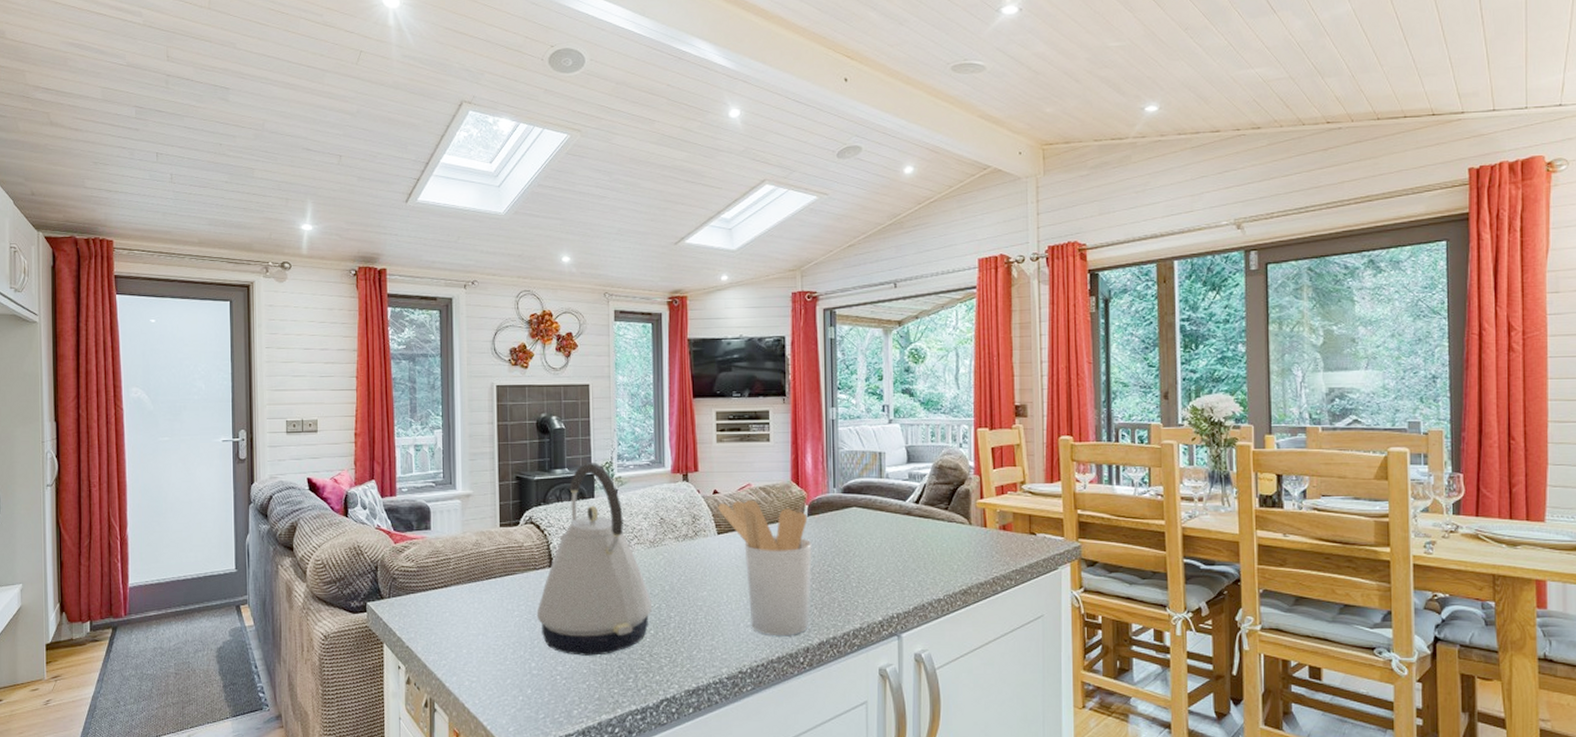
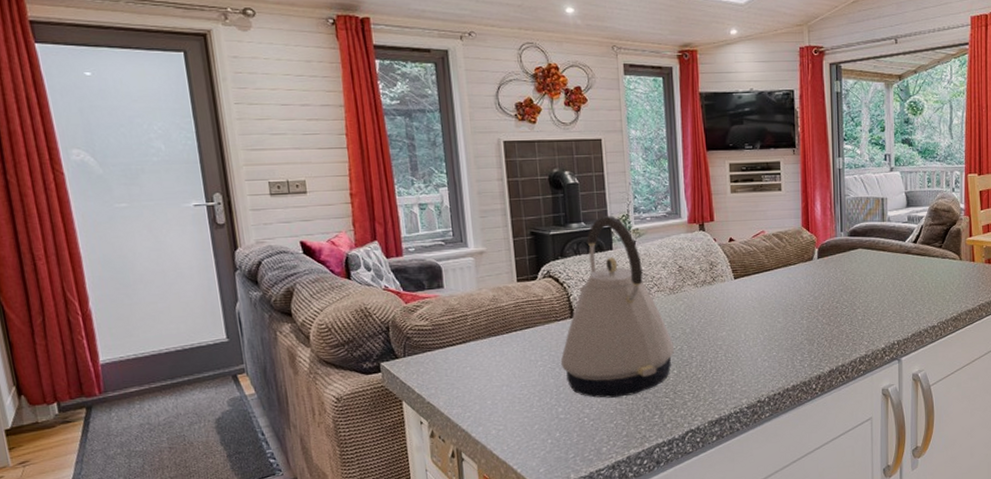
utensil holder: present [718,499,812,637] -> none [734,245,822,368]

